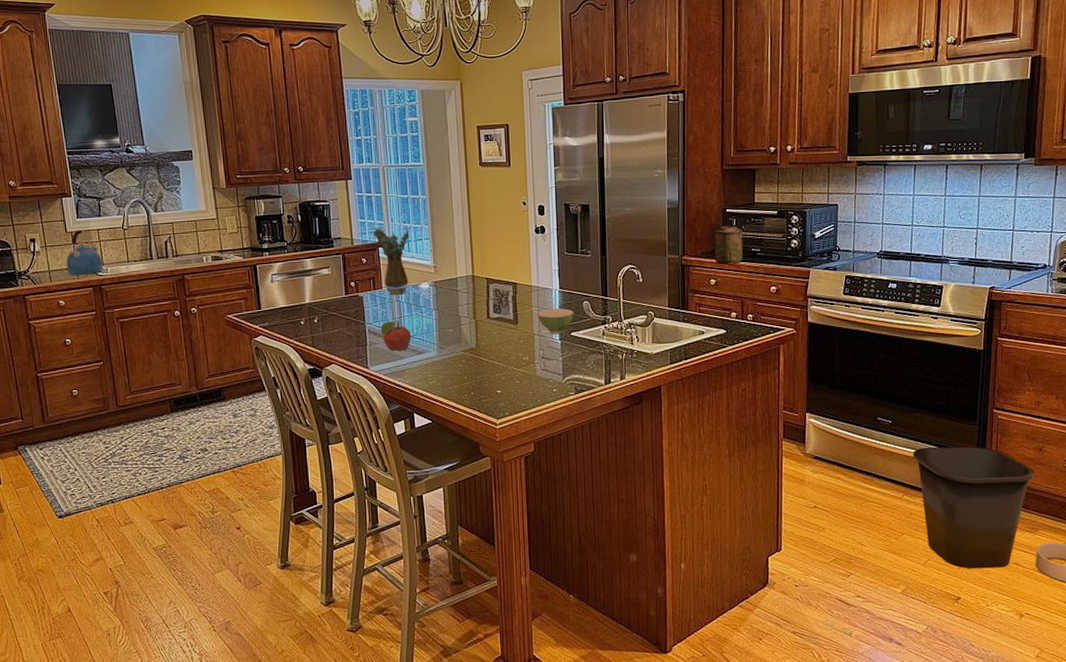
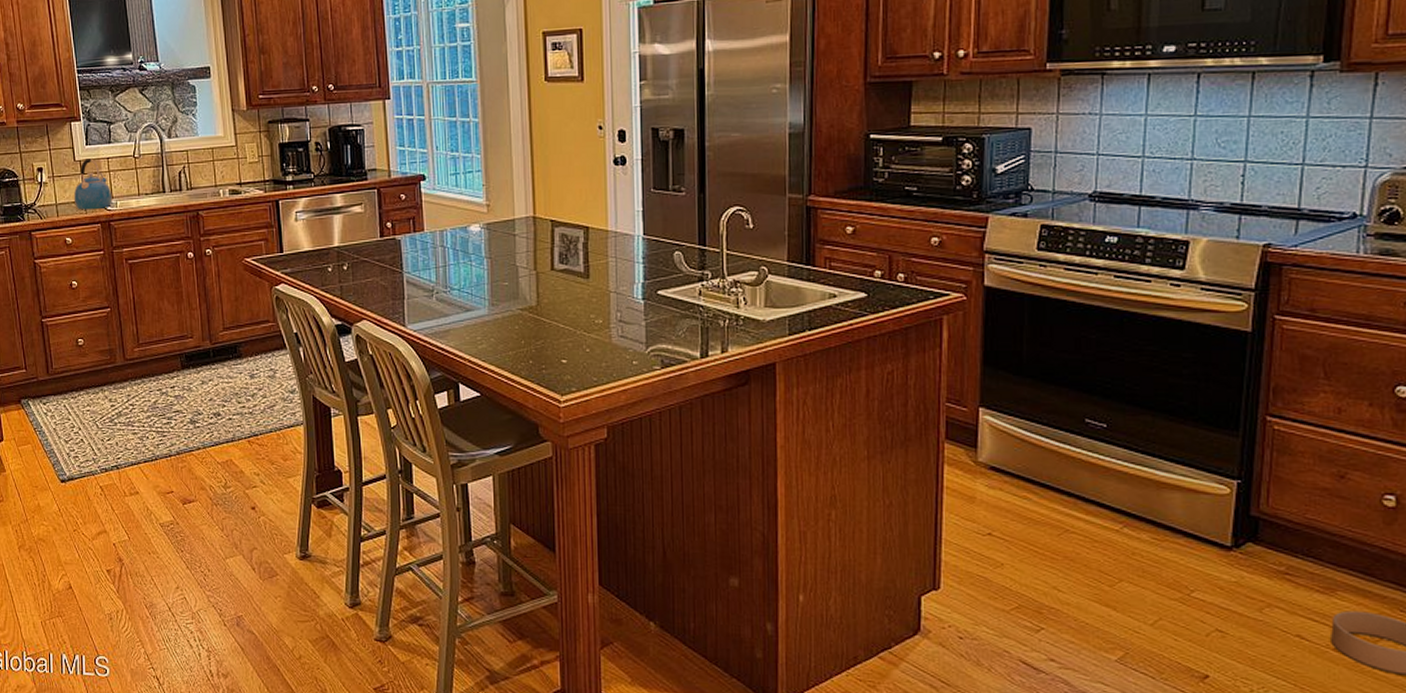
vase: present [373,227,410,296] -> none [414,156,458,240]
fruit: present [380,320,412,352] -> none [420,270,458,308]
bowl: present [537,308,574,335] -> none [614,260,662,293]
canister: present [714,225,744,264] -> none [852,156,894,207]
waste bin: present [913,446,1036,569] -> none [1138,463,1334,640]

